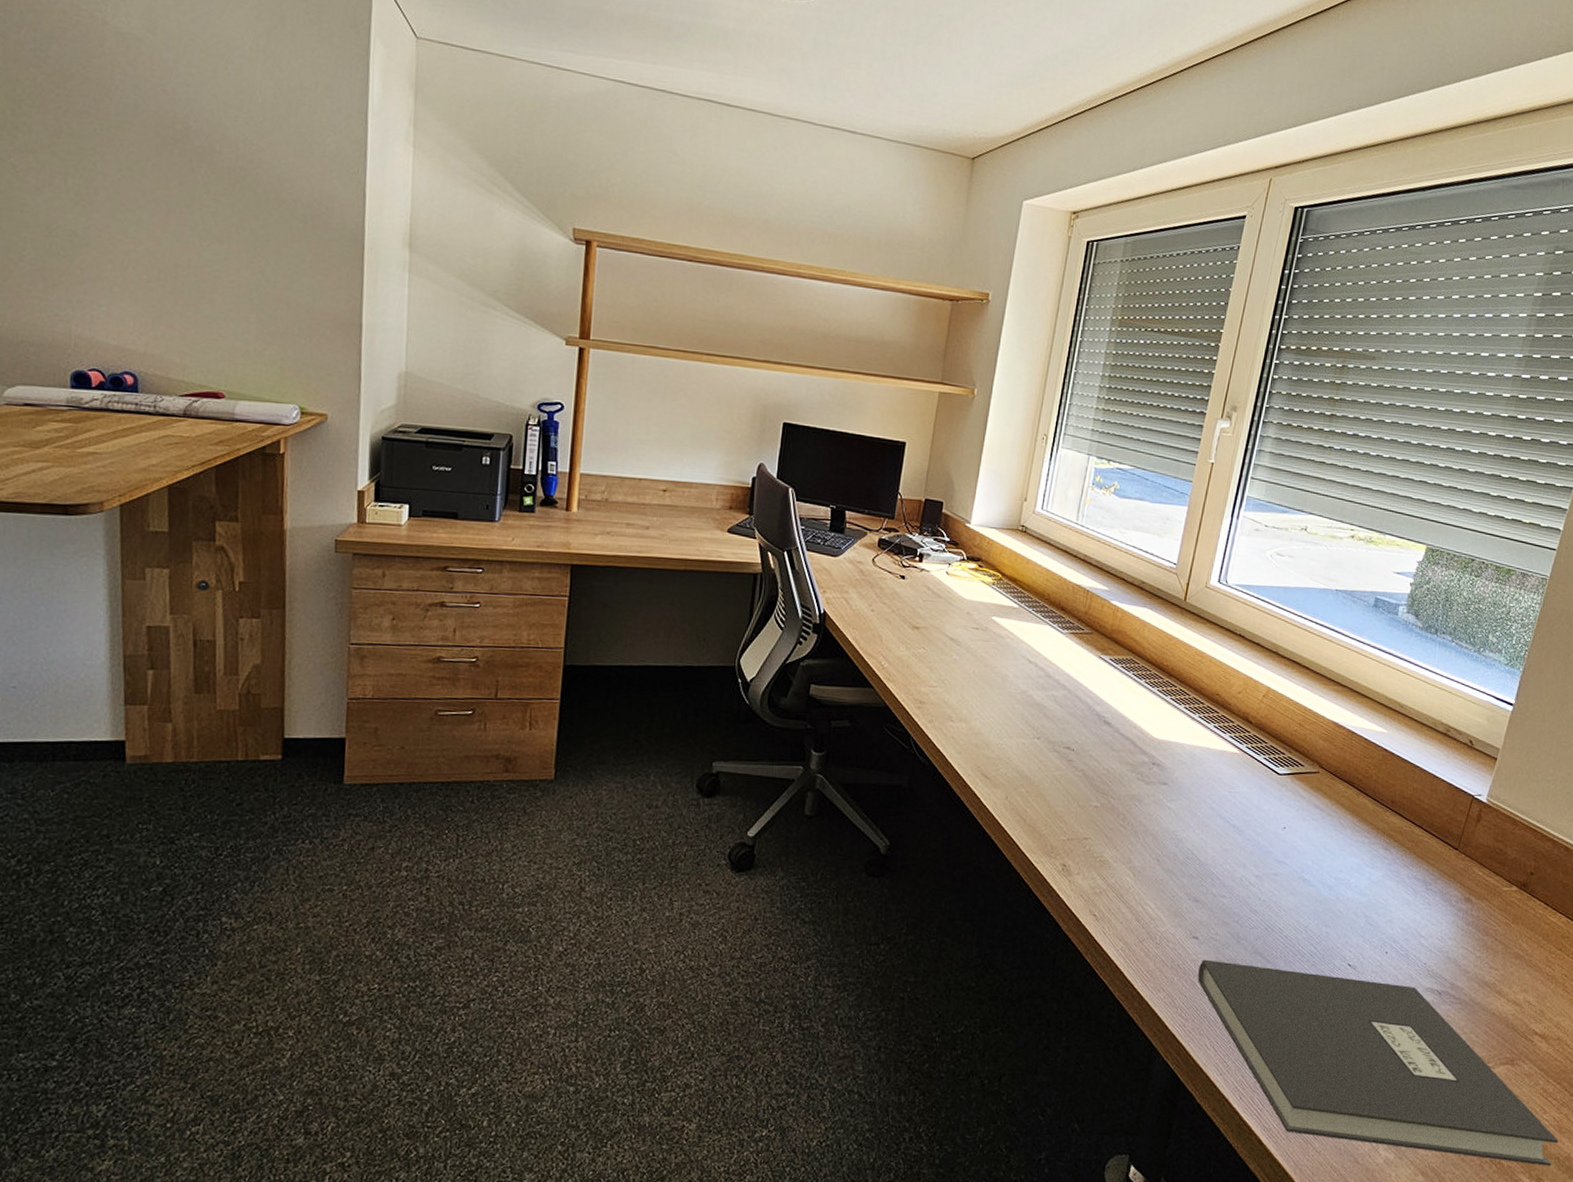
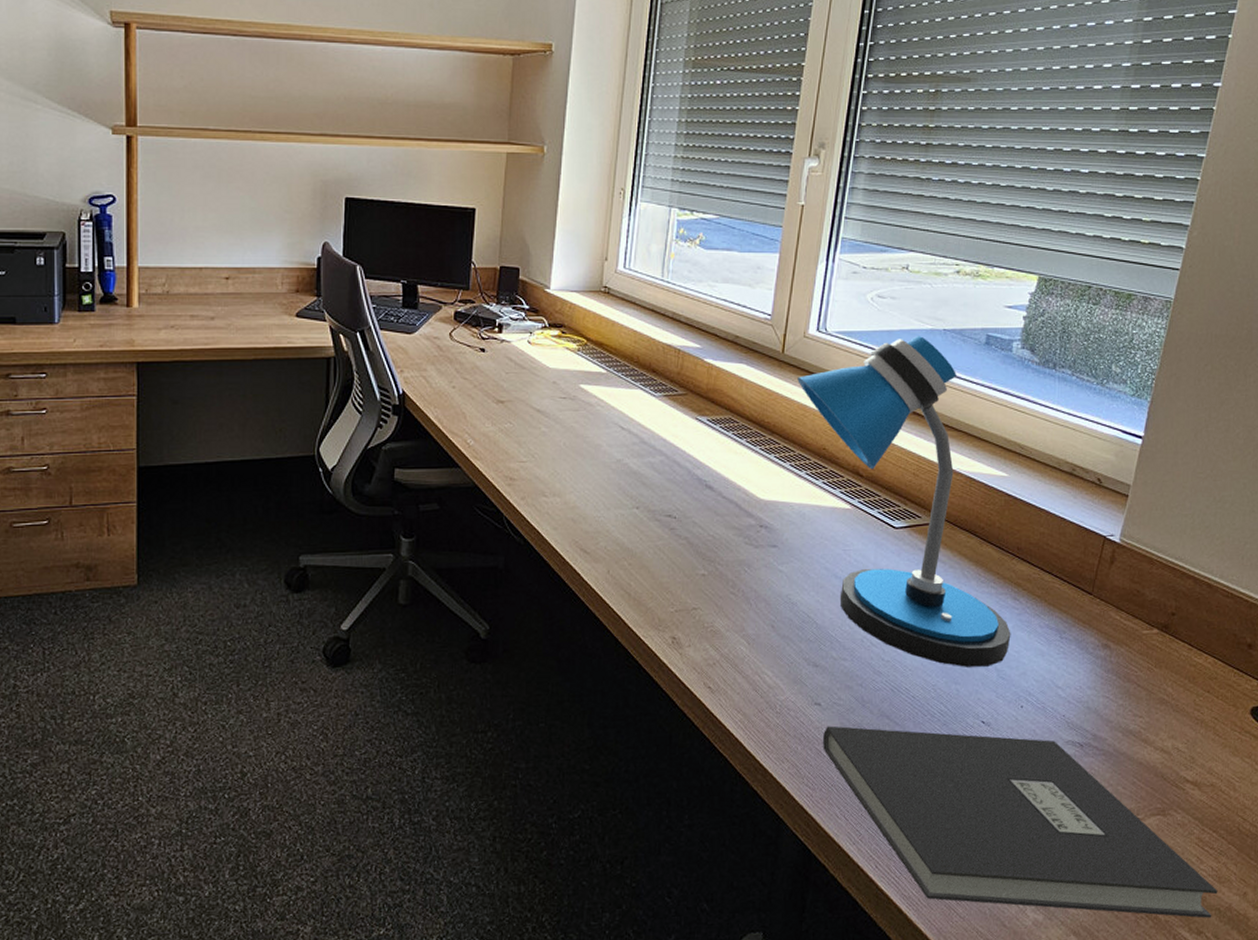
desk lamp: none [1197,594,1381,912] -> present [797,336,1011,667]

